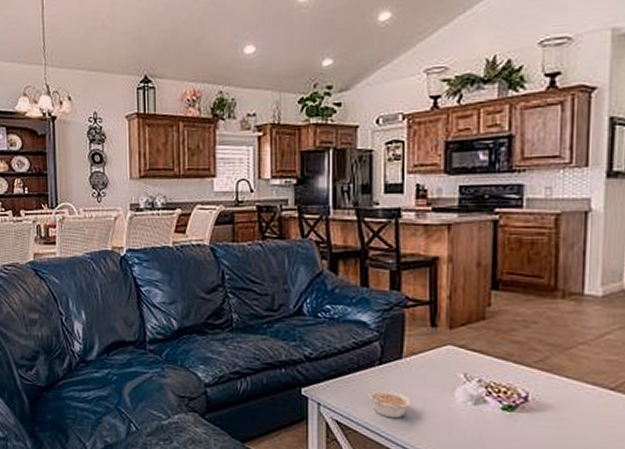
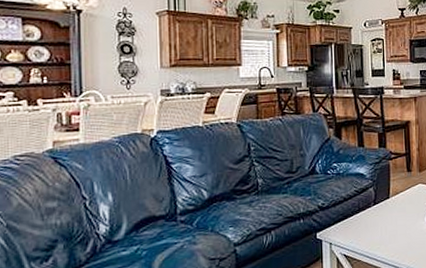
legume: present [369,390,412,419] -> none [367,223,398,245]

